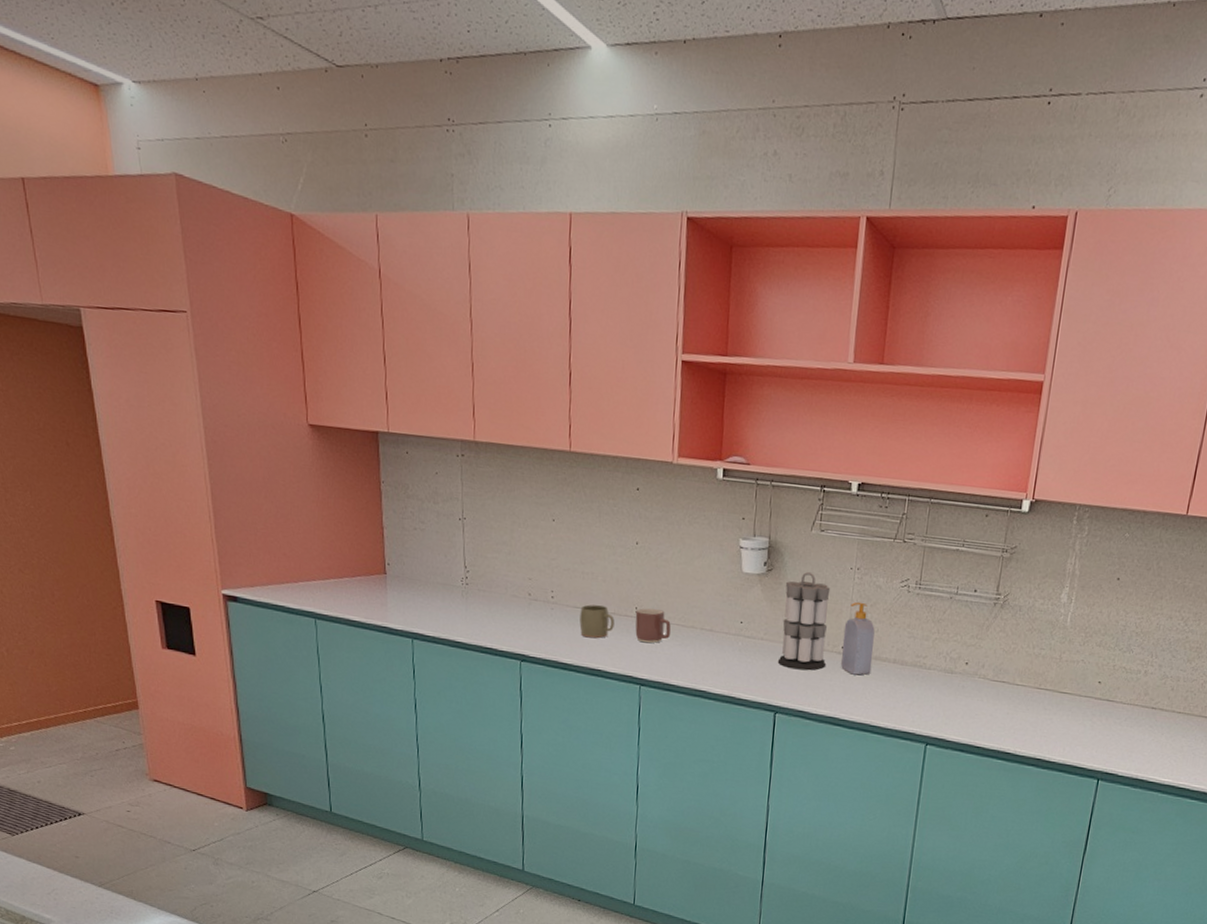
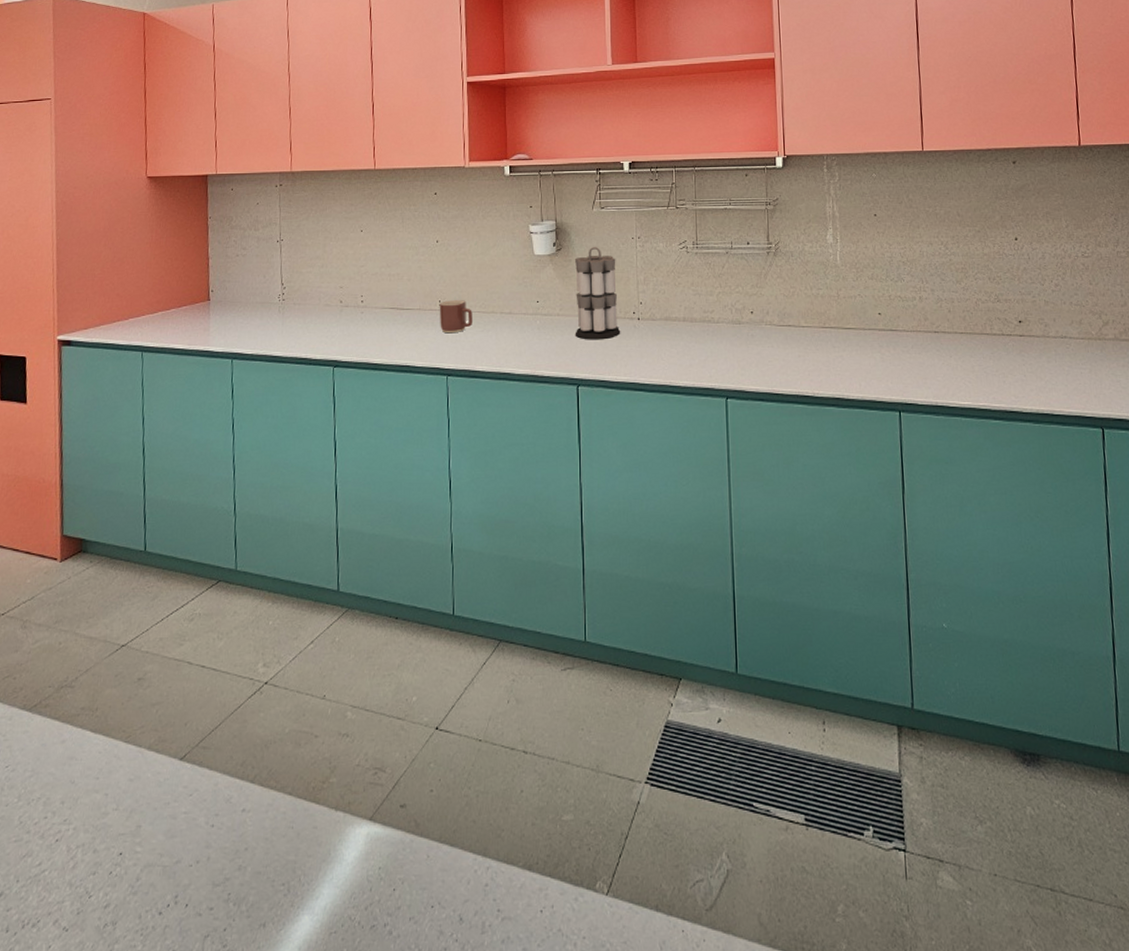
mug: present [579,604,615,638] -> none [388,303,420,336]
soap bottle: present [841,601,875,675] -> none [633,268,664,338]

